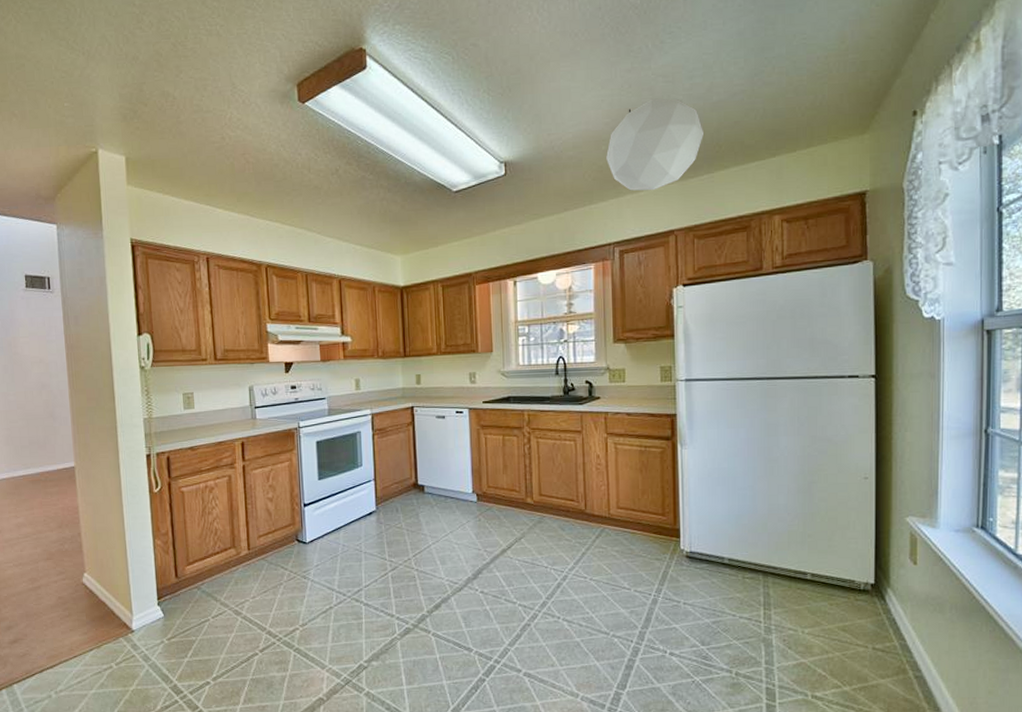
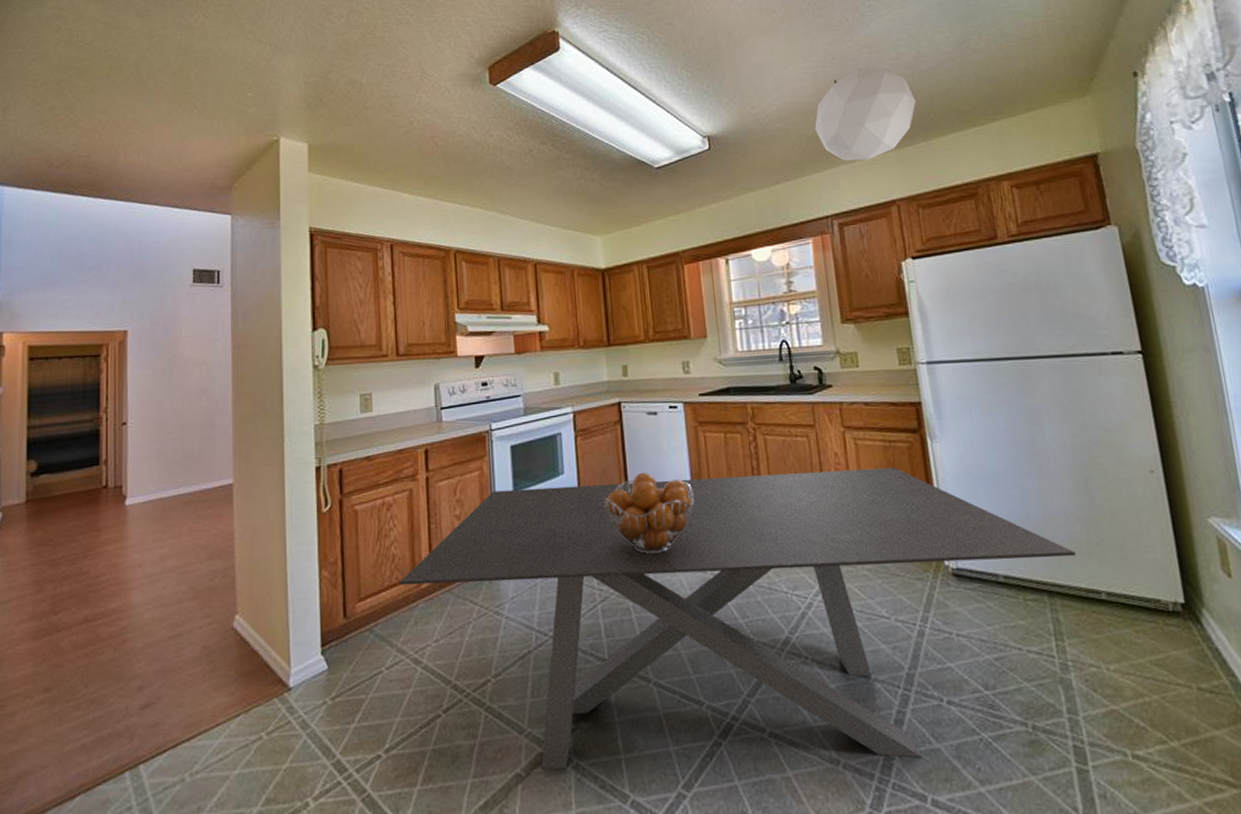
dining table: none [222,468,791,695] -> present [399,467,1077,769]
fruit basket: none [396,466,474,533] -> present [604,472,695,554]

